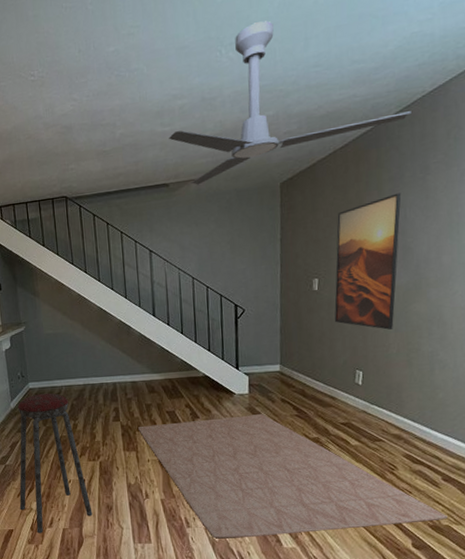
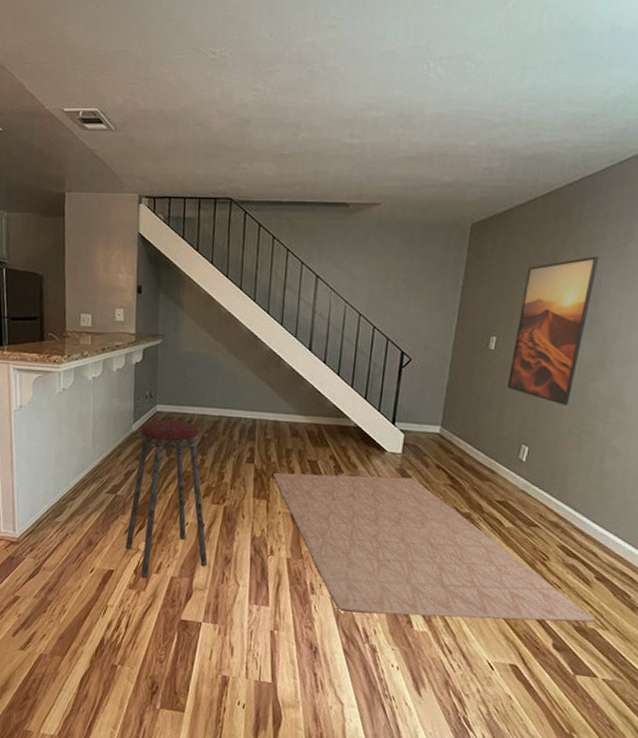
ceiling fan: present [169,20,411,185] -> none [357,39,624,211]

